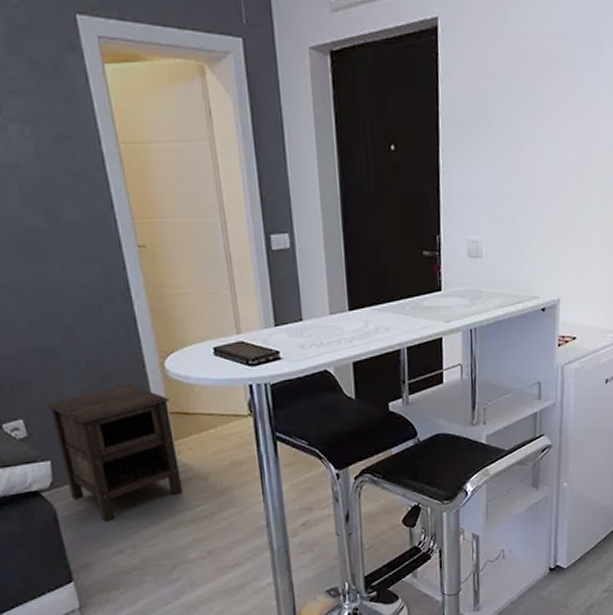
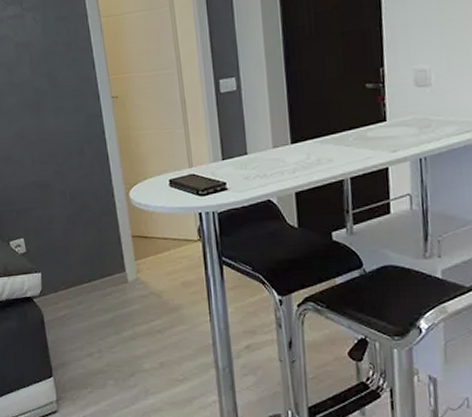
nightstand: present [47,383,183,521] -> none [41,210,141,327]

